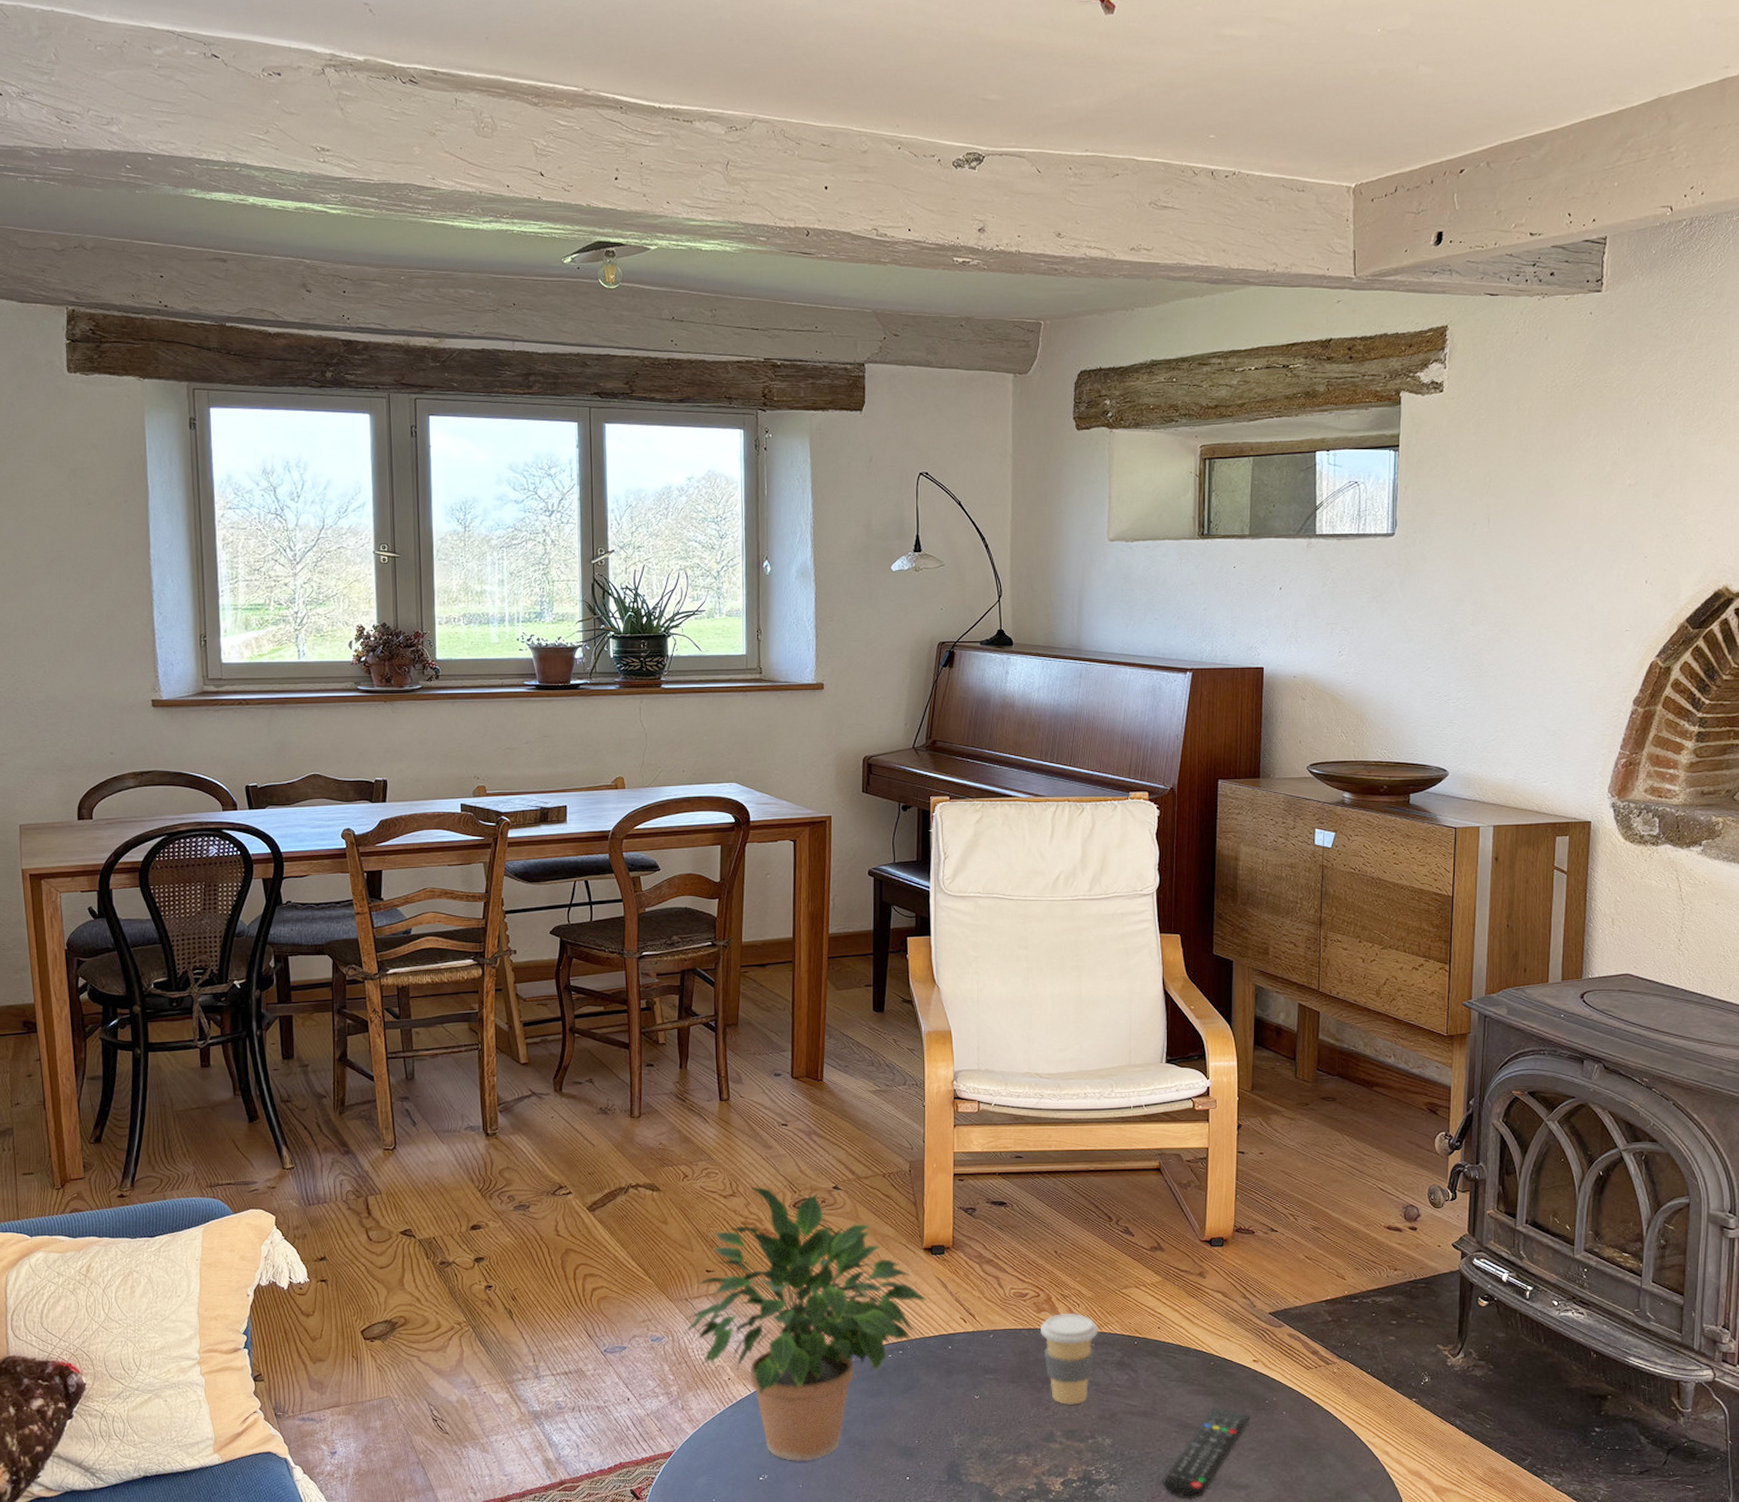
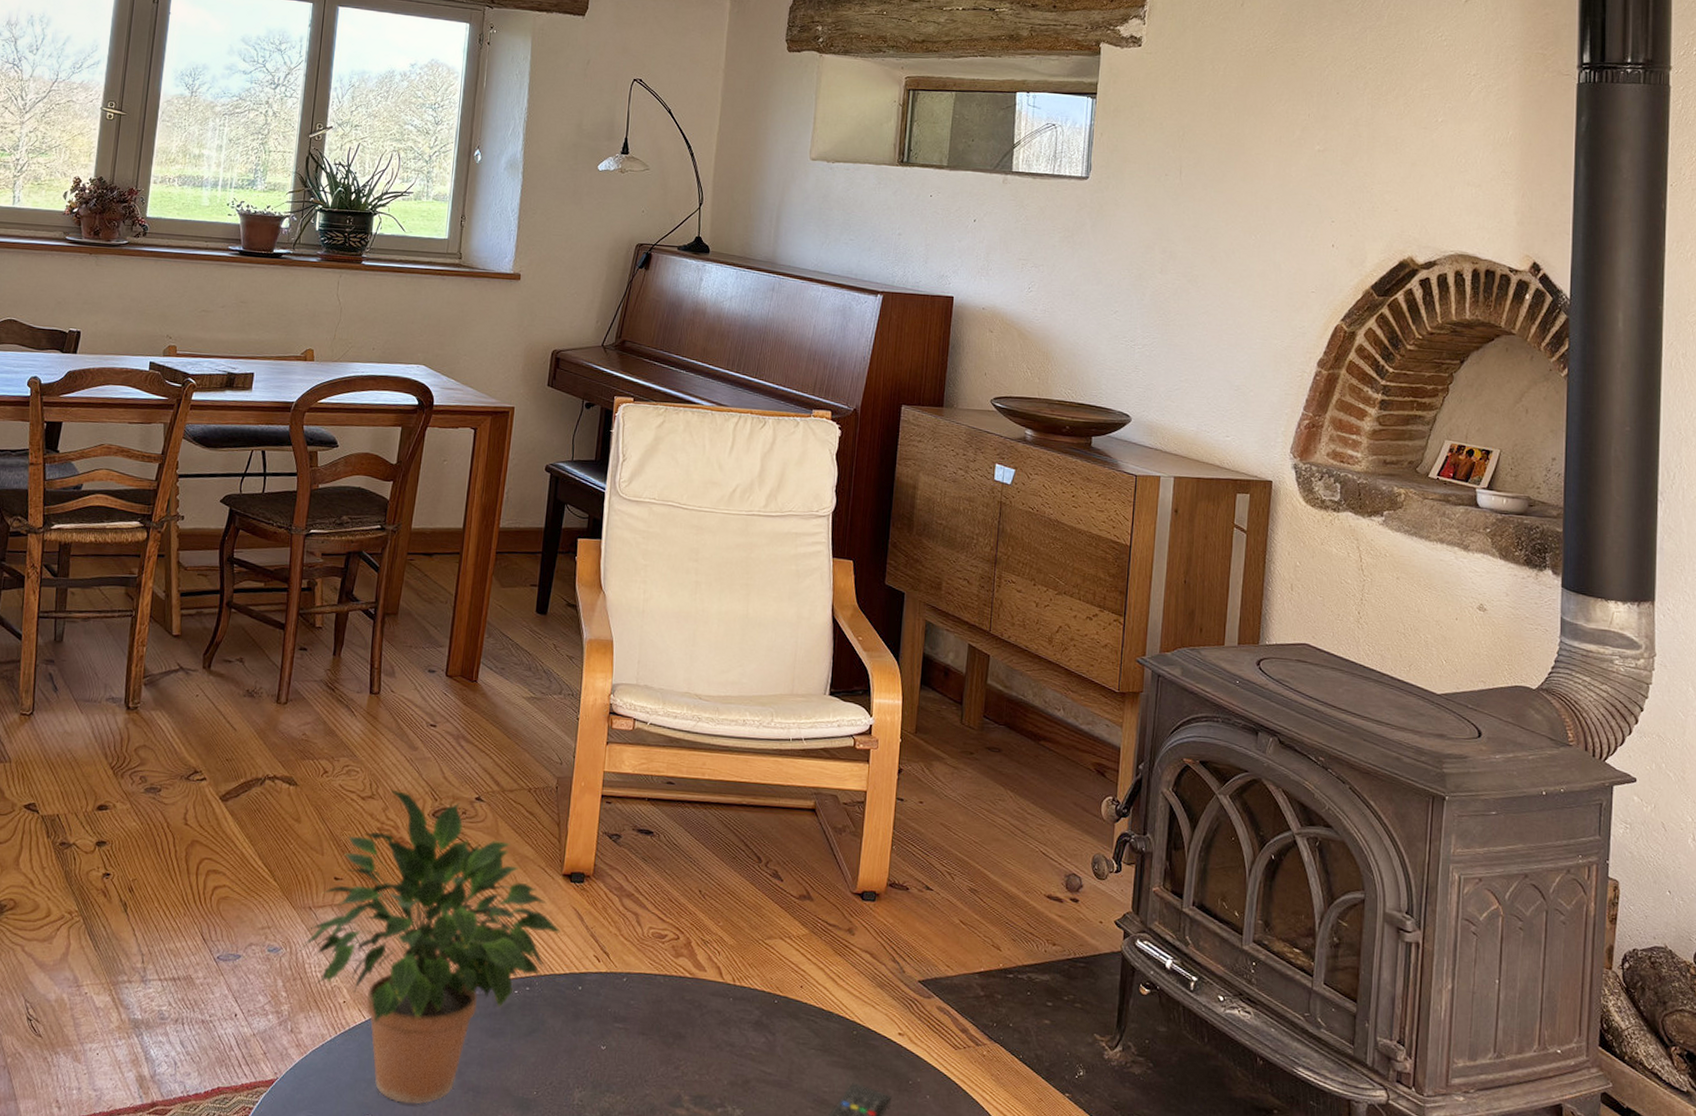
coffee cup: present [1041,1313,1099,1405] -> none [677,961,738,1066]

